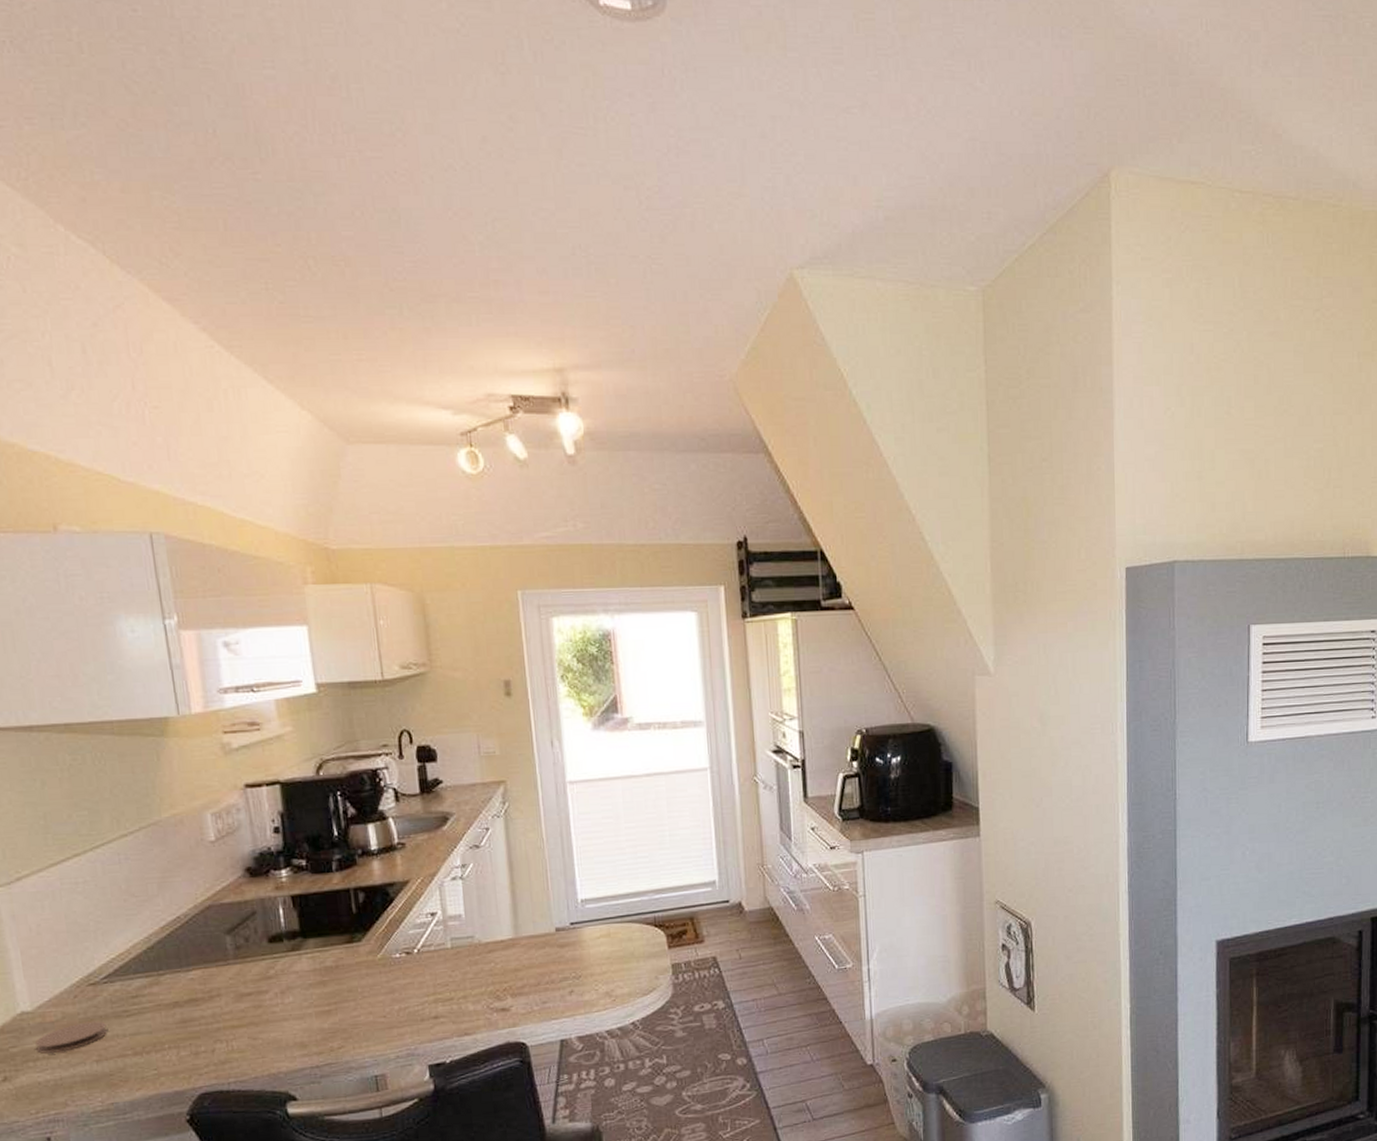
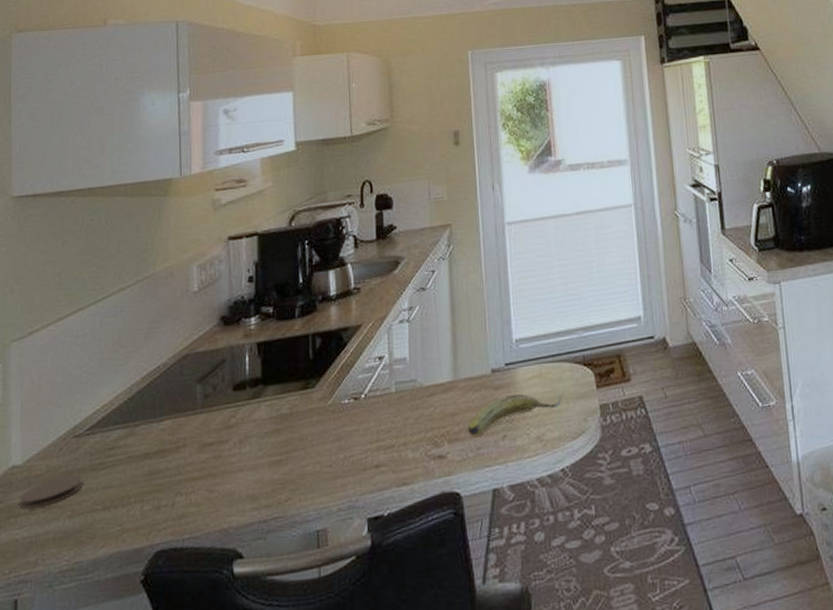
fruit: none [531,952,632,991] -> present [467,394,562,437]

